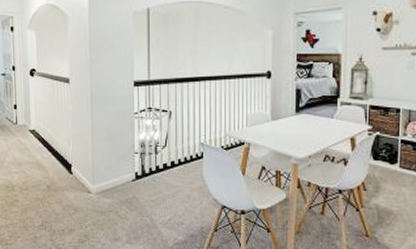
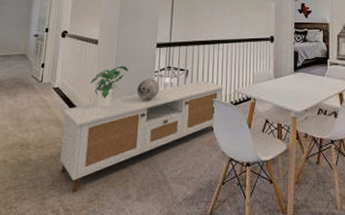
storage bench: none [43,123,214,233] -> present [60,80,225,192]
potted plant: none [66,107,106,151] -> present [90,66,129,108]
decorative sphere: none [116,120,141,145] -> present [137,78,160,101]

